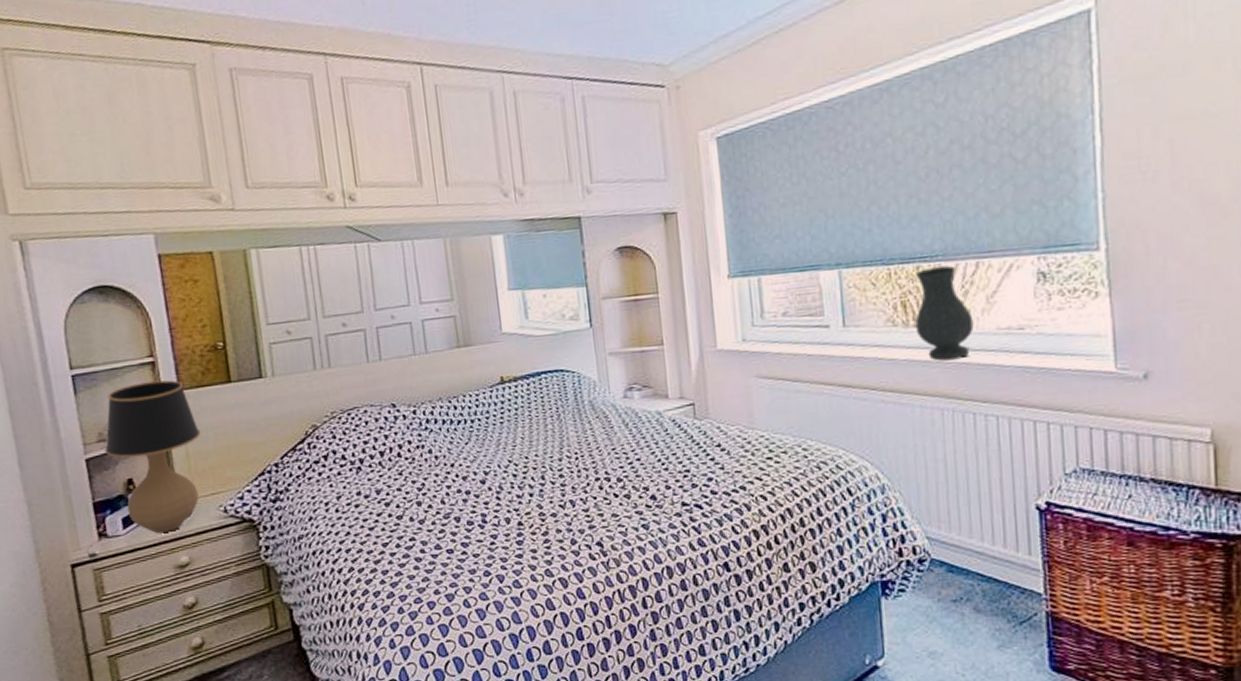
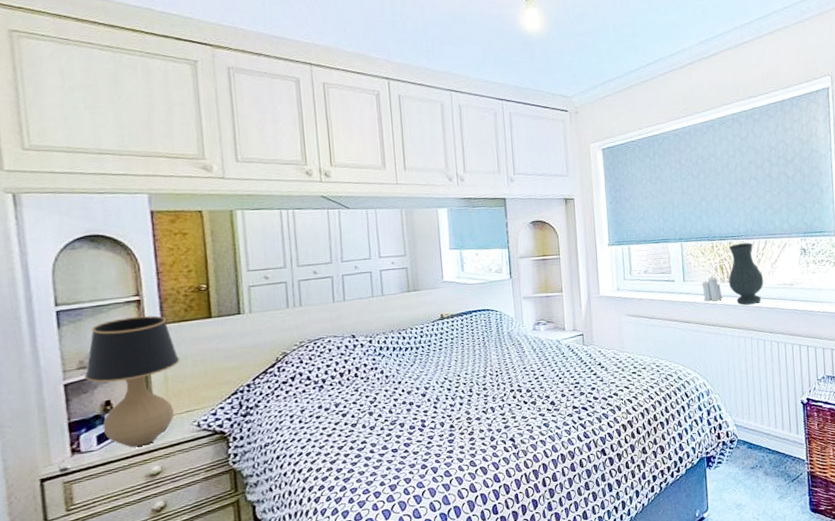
candle: none [872,317,908,357] -> present [702,275,724,302]

